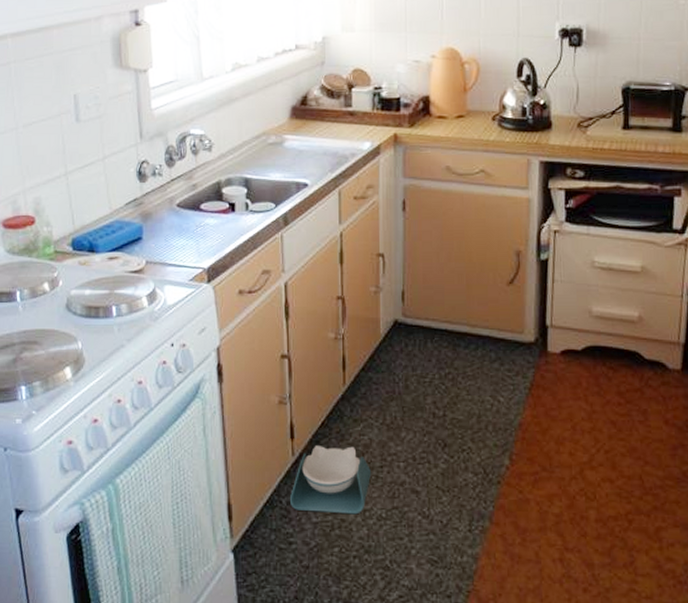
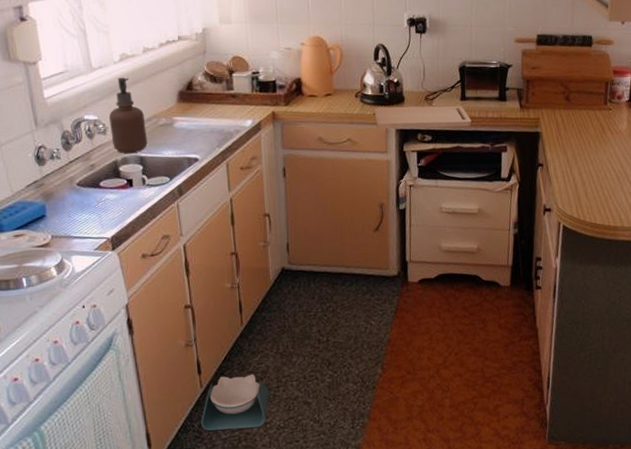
soap dispenser: none [215,89,254,173] -> present [108,77,147,153]
cutting board: none [514,133,636,163] -> present [374,105,472,129]

